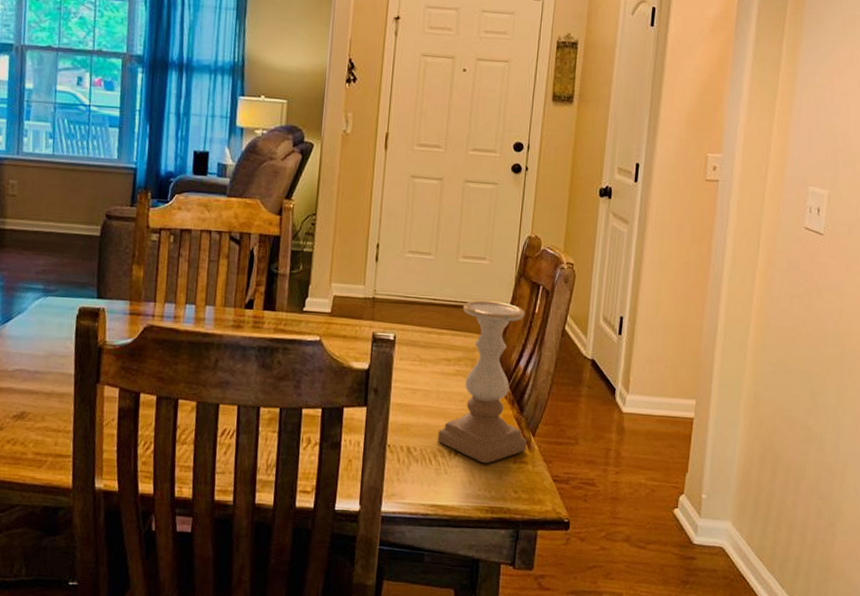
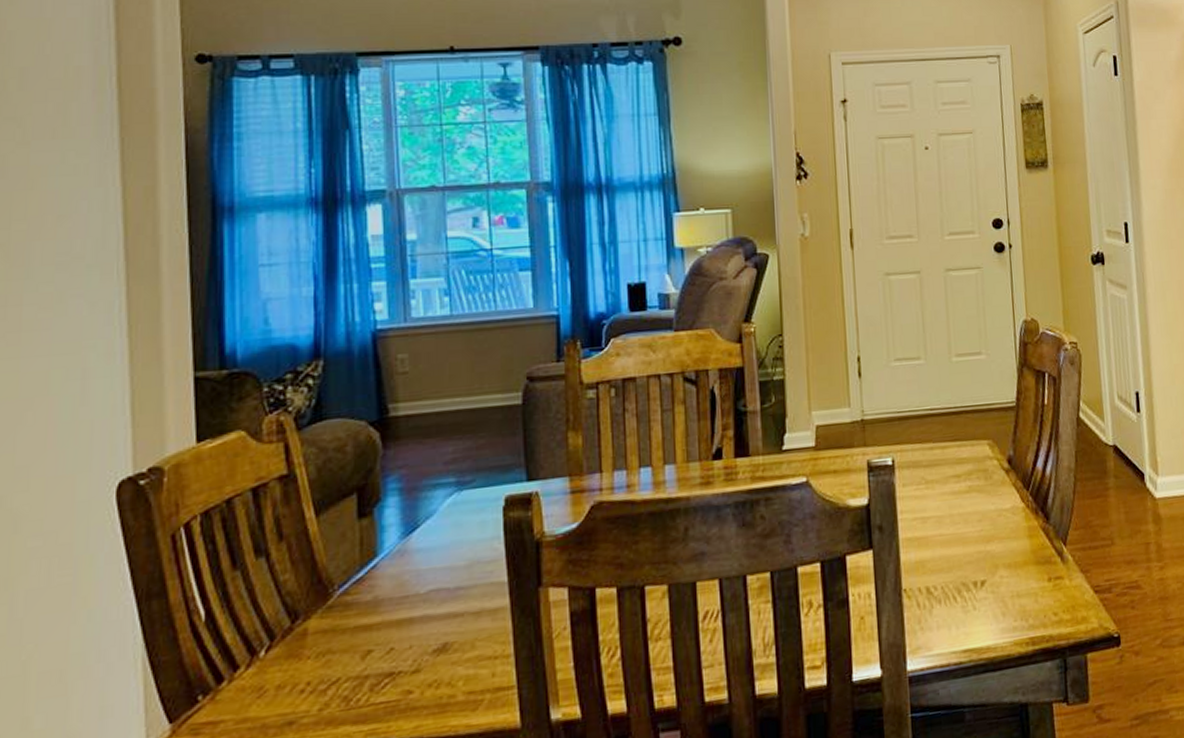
candle holder: present [437,300,527,464] -> none [958,398,1060,589]

